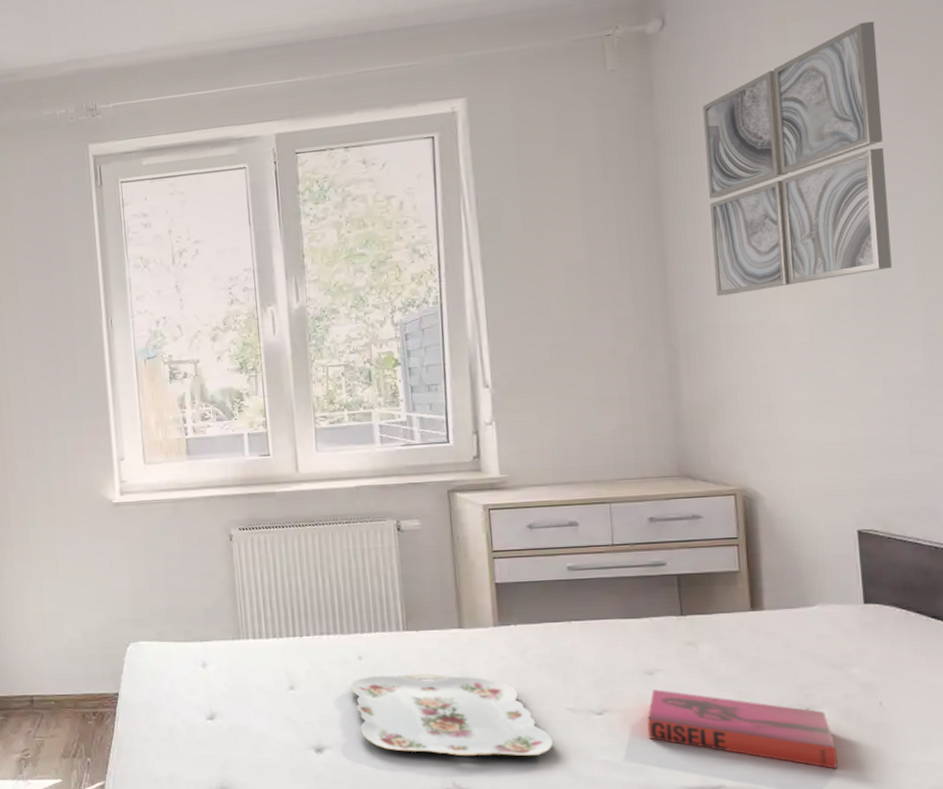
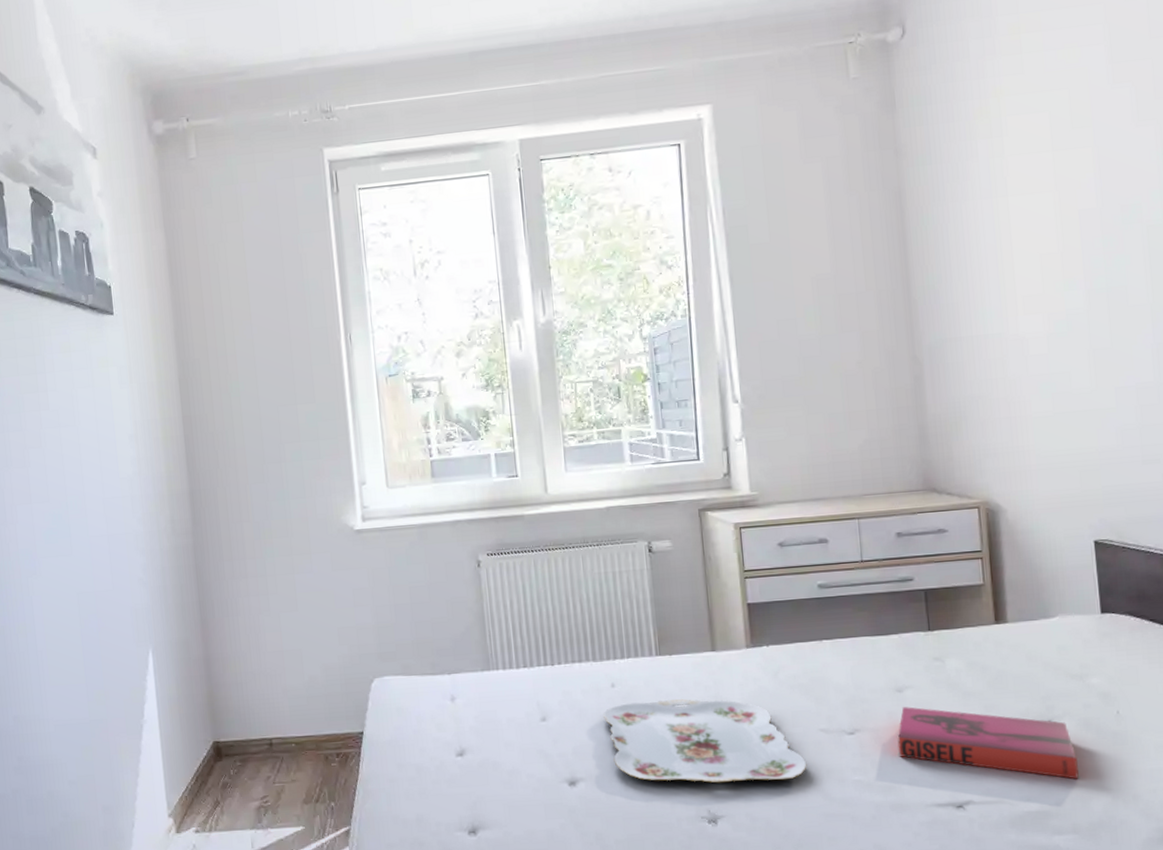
wall art: present [702,21,892,296] -> none [942,33,1123,308]

